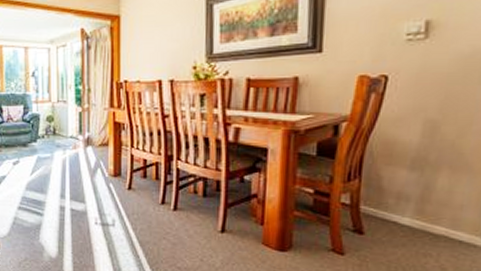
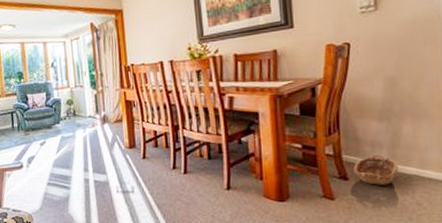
basket: none [372,208,425,244] -> present [354,154,399,185]

